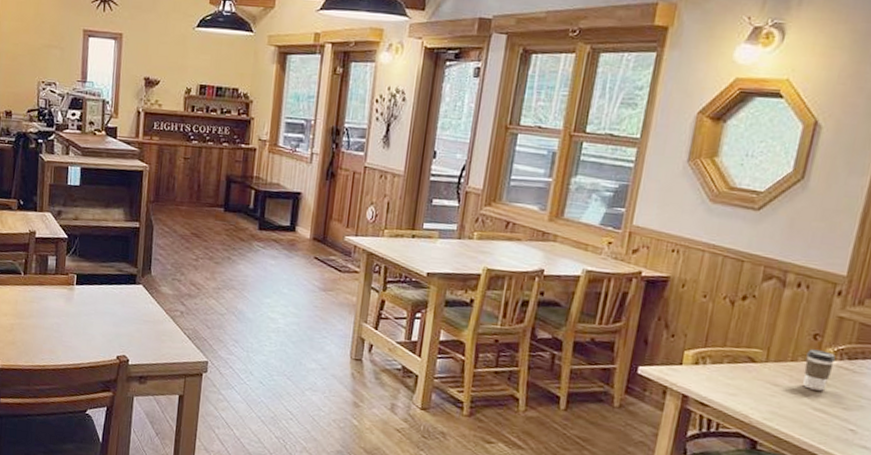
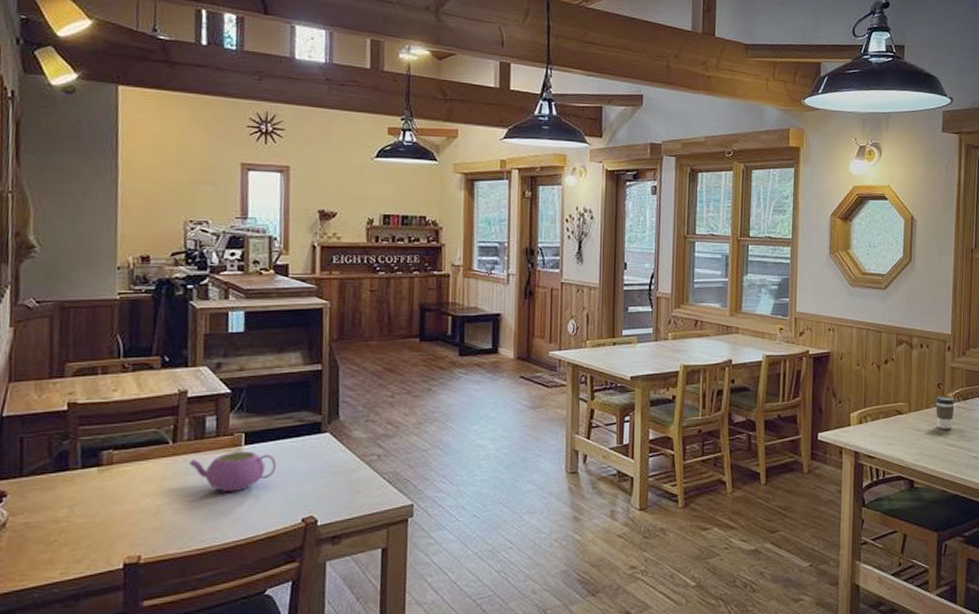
teapot: none [35,289,100,324] -> present [189,451,277,492]

